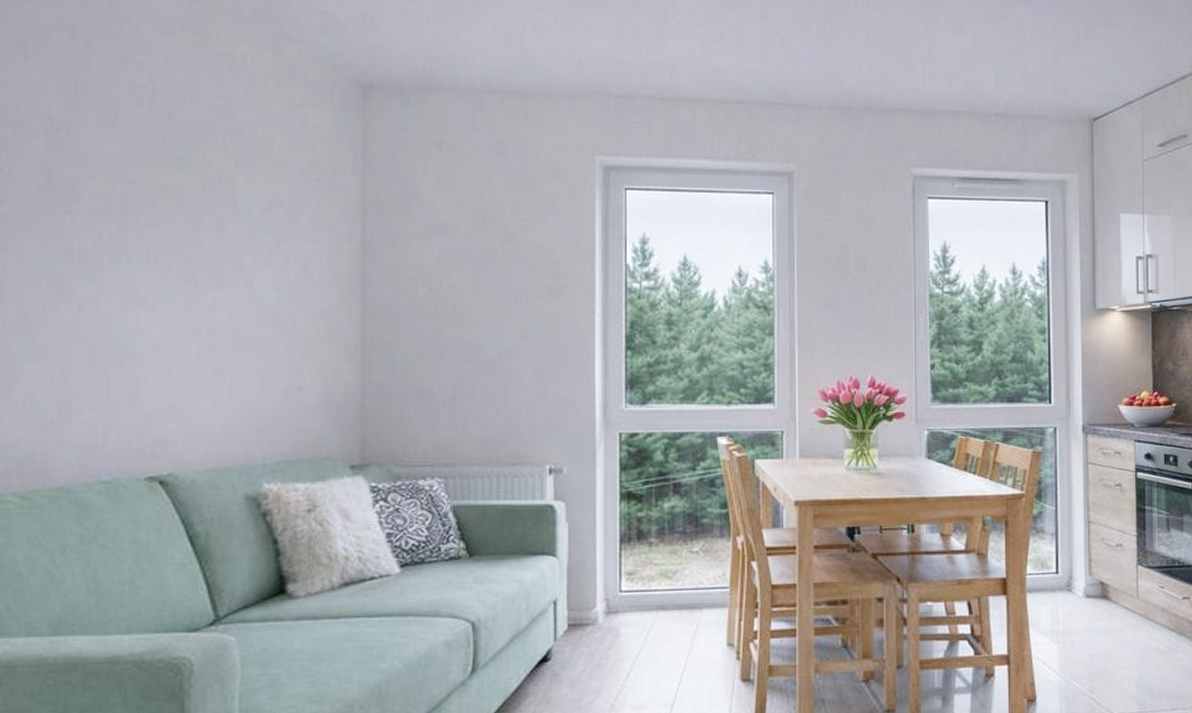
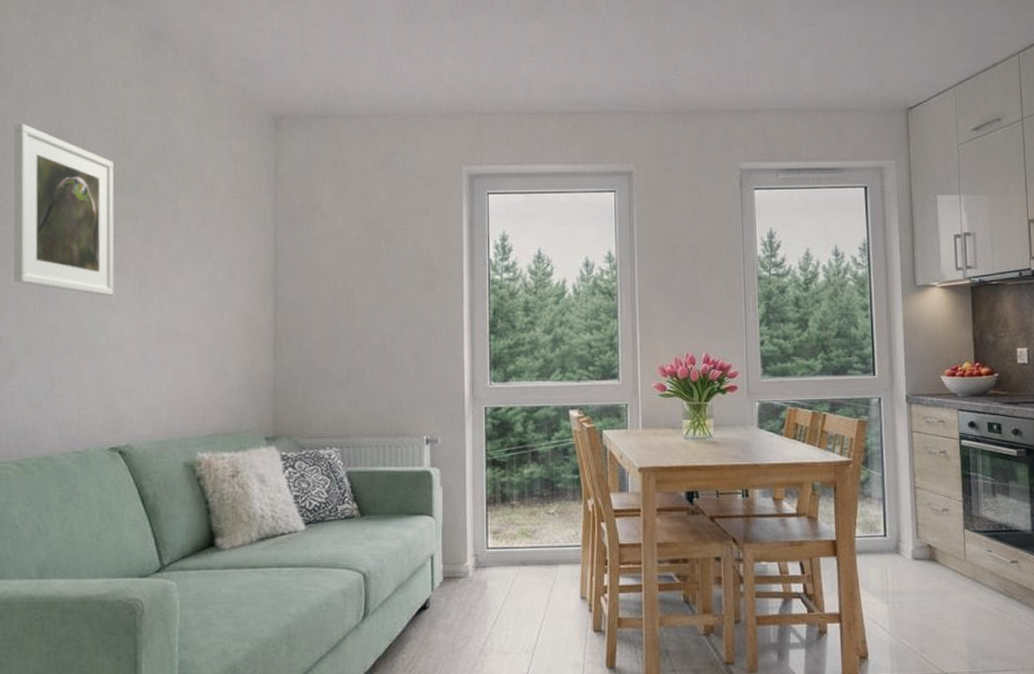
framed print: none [11,73,152,293] -> present [13,123,114,296]

